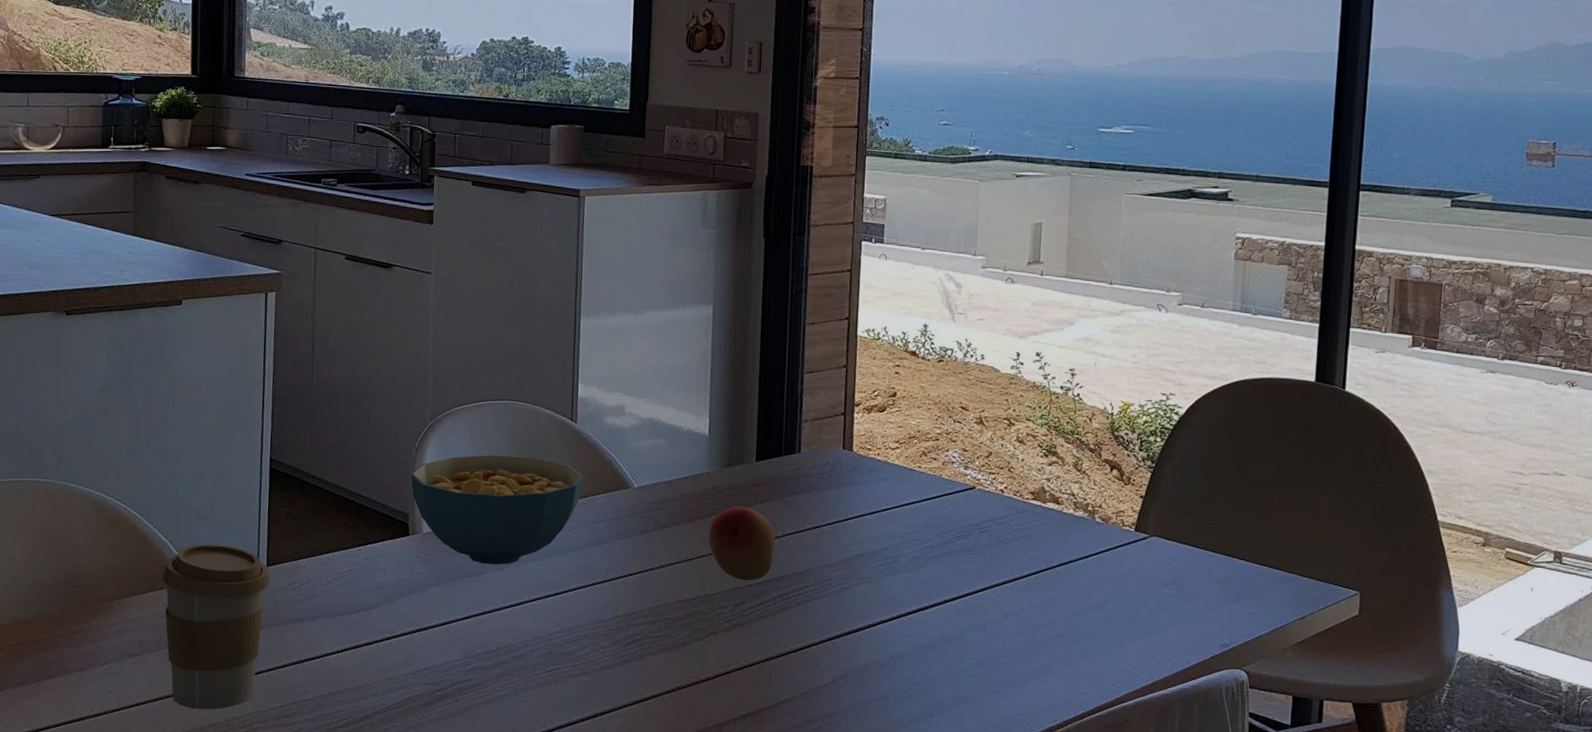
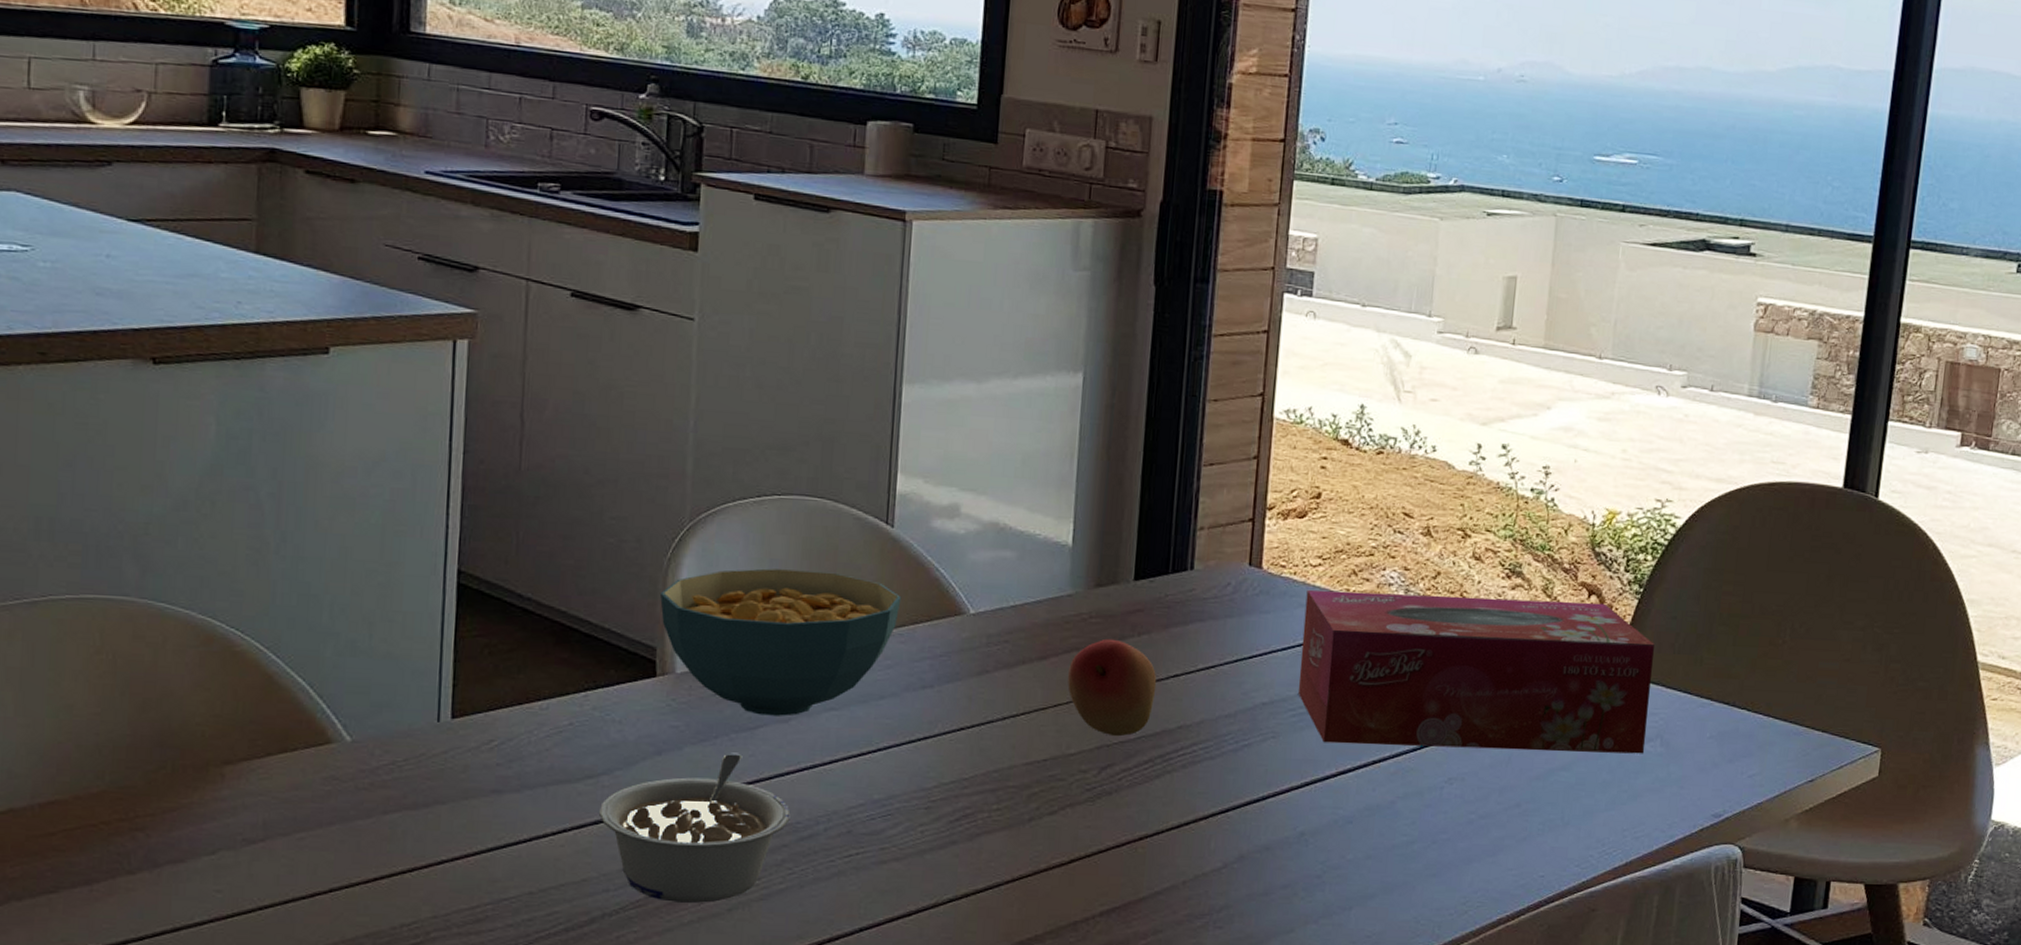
coffee cup: present [162,543,270,710] -> none [297,687,456,915]
legume: none [370,593,507,705] -> present [599,754,791,903]
tissue box: none [884,467,1166,596] -> present [1298,589,1654,754]

